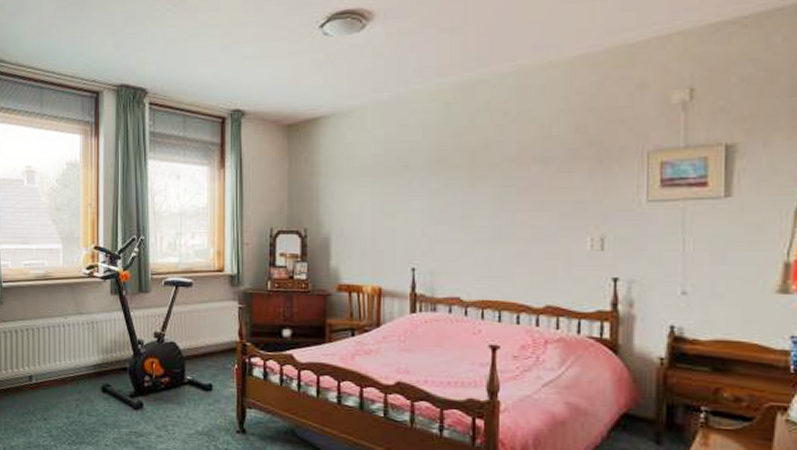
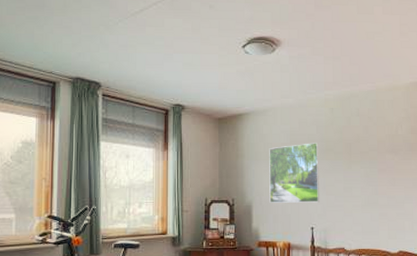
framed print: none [354,152,425,235] -> present [269,143,319,203]

